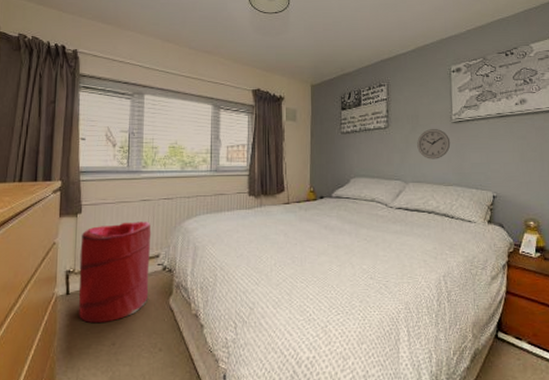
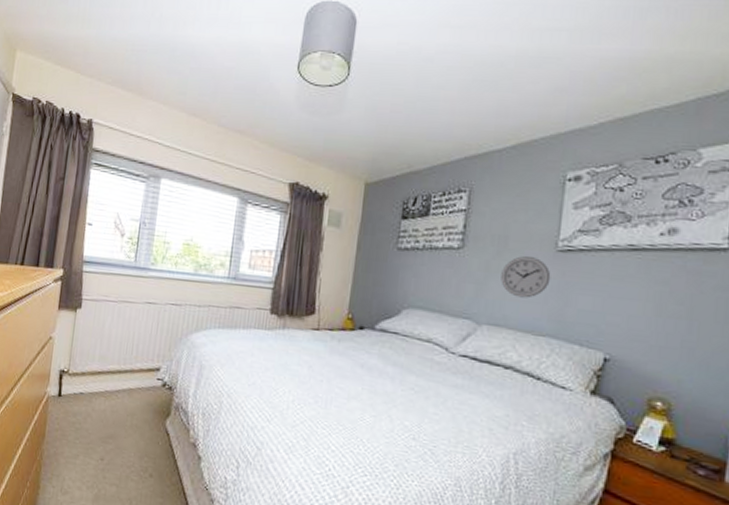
laundry hamper: present [78,221,152,324] -> none [69,325,154,434]

